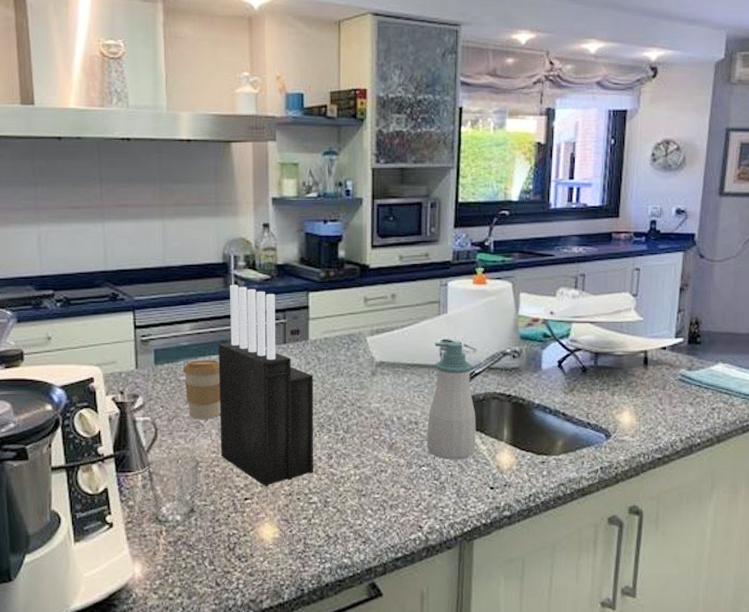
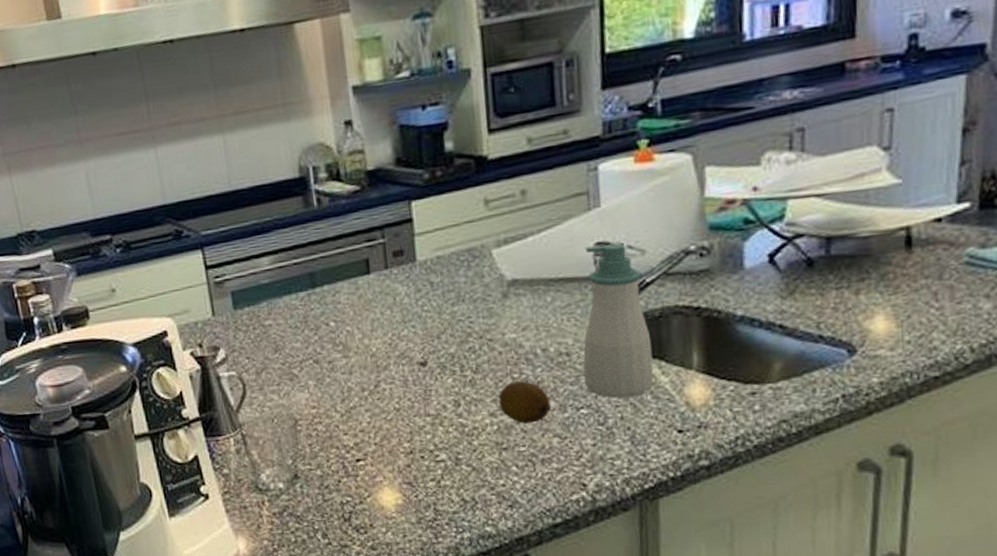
coffee cup: present [182,360,221,419] -> none [266,297,317,370]
knife block: present [218,284,314,486] -> none [305,202,438,444]
fruit: none [362,442,400,475] -> present [498,381,551,424]

